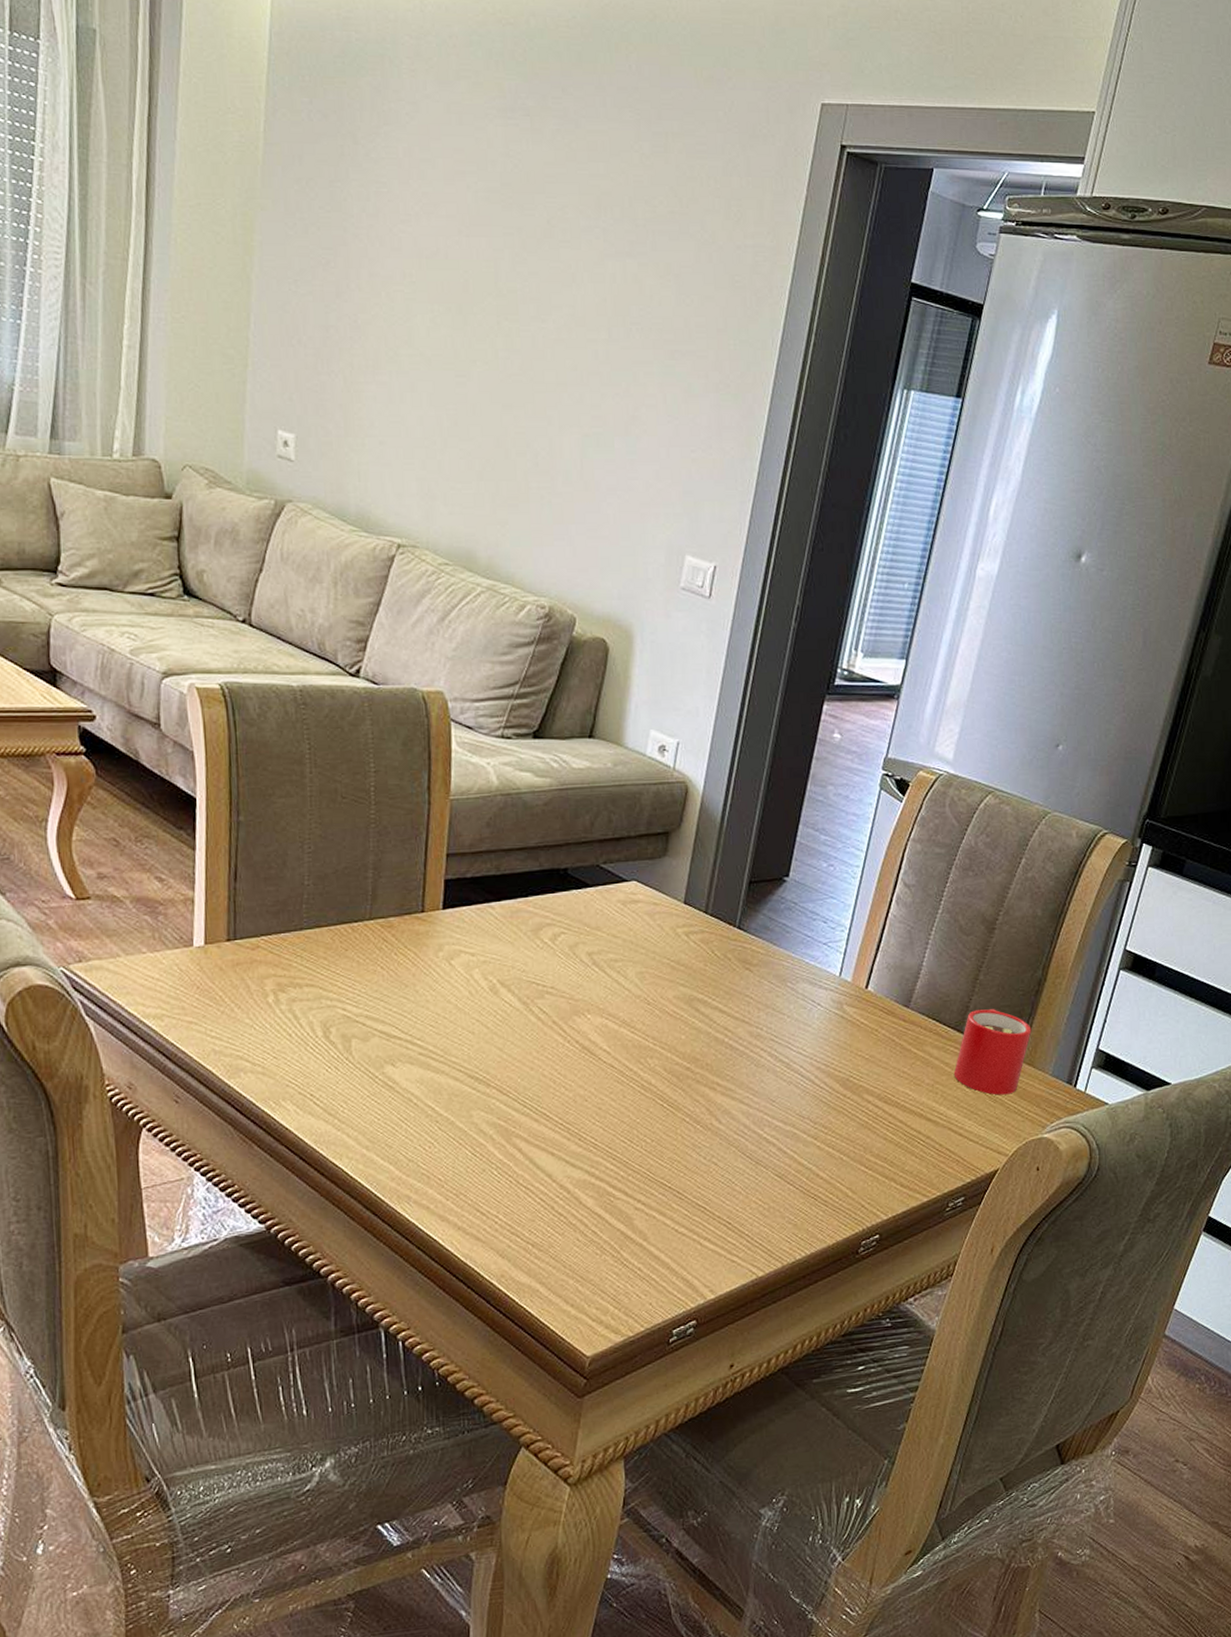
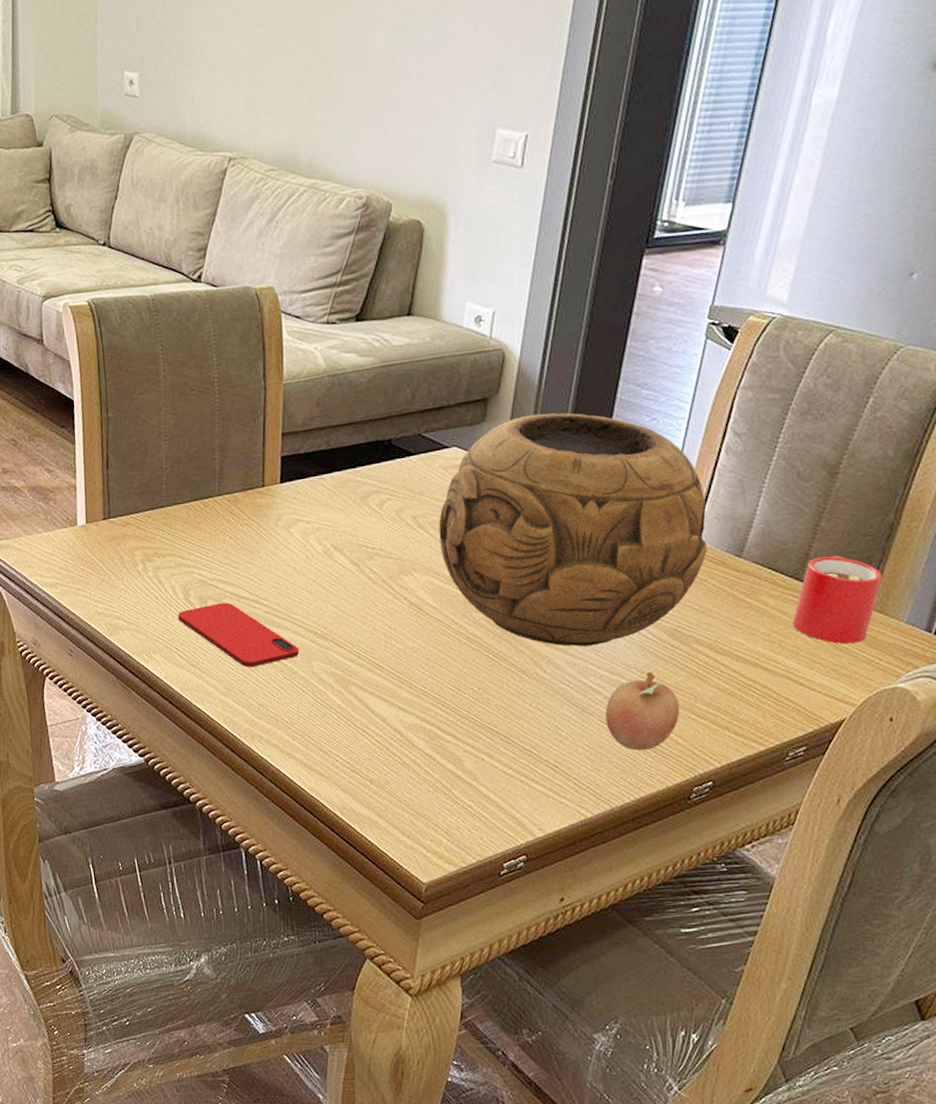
smartphone: none [315,1042,458,1118] -> present [178,602,300,668]
decorative bowl: none [615,852,878,1096] -> present [438,413,707,647]
fruit: none [778,1123,850,1204] -> present [605,672,680,751]

